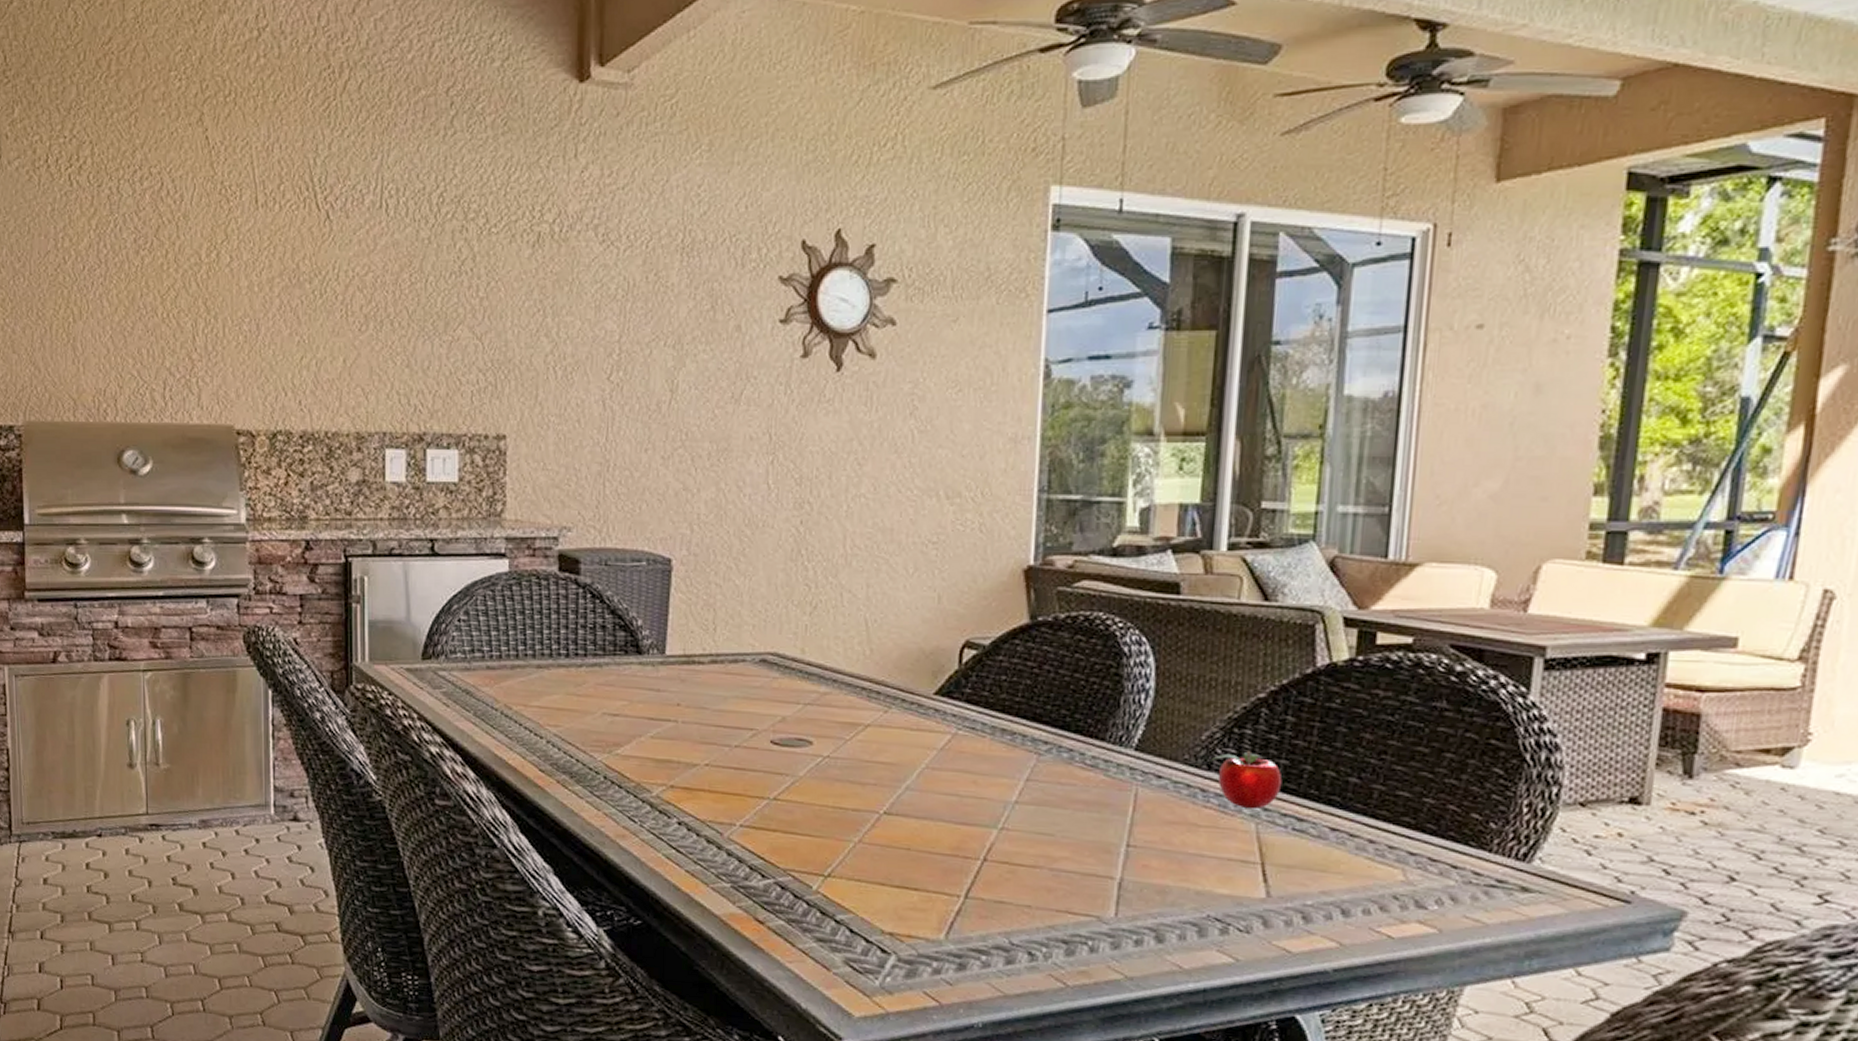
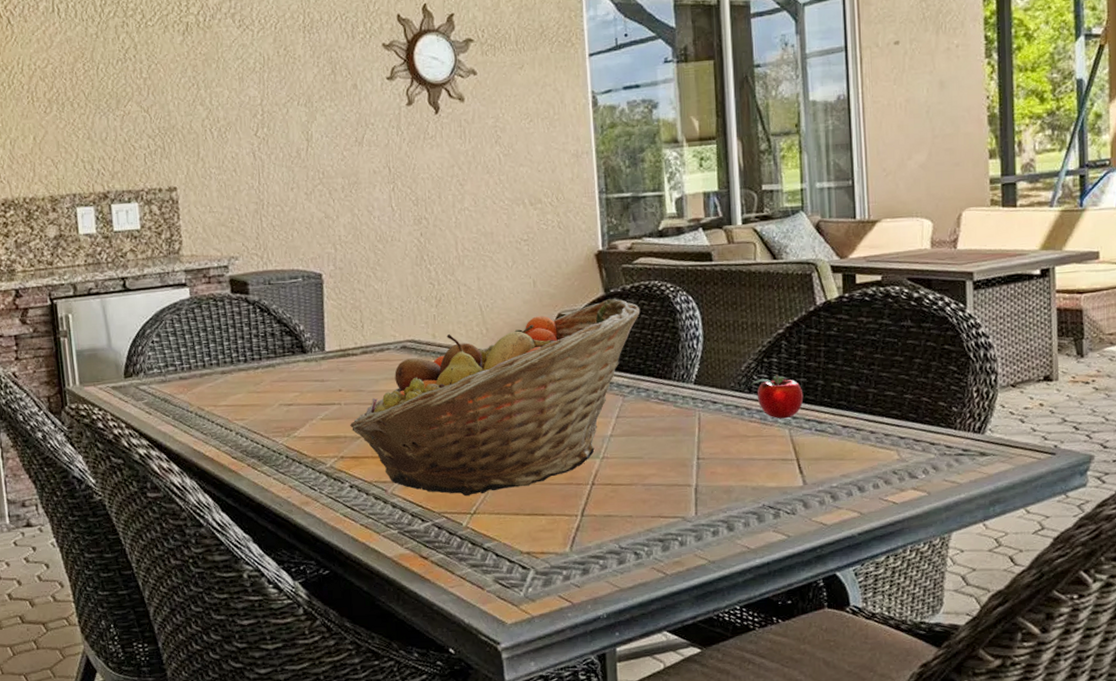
fruit basket: none [686,629,1075,854] -> present [350,299,640,497]

